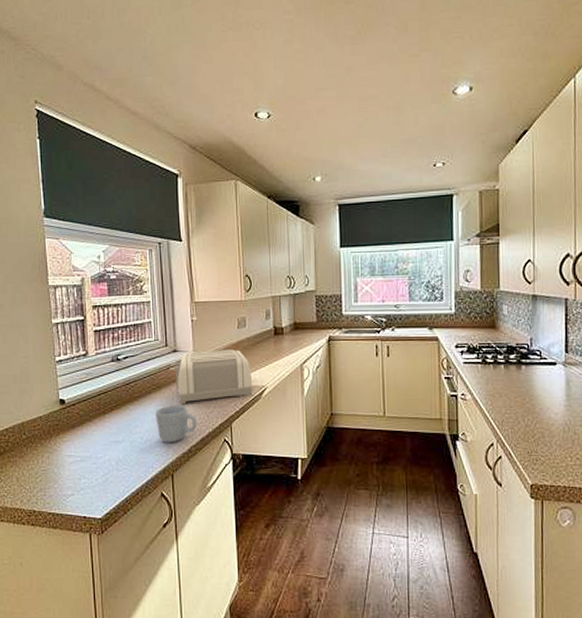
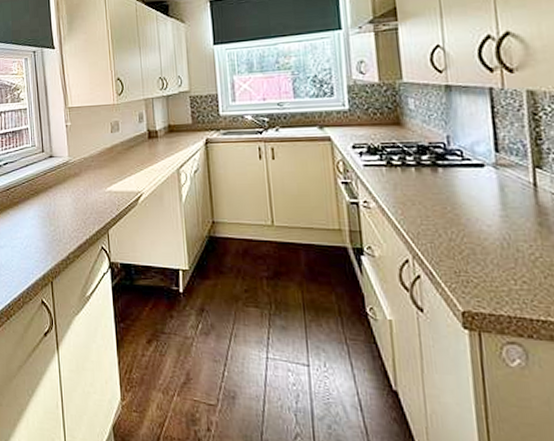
mug: present [155,405,197,442] -> none [34,210,75,249]
toaster: present [170,349,253,405] -> none [47,154,129,210]

